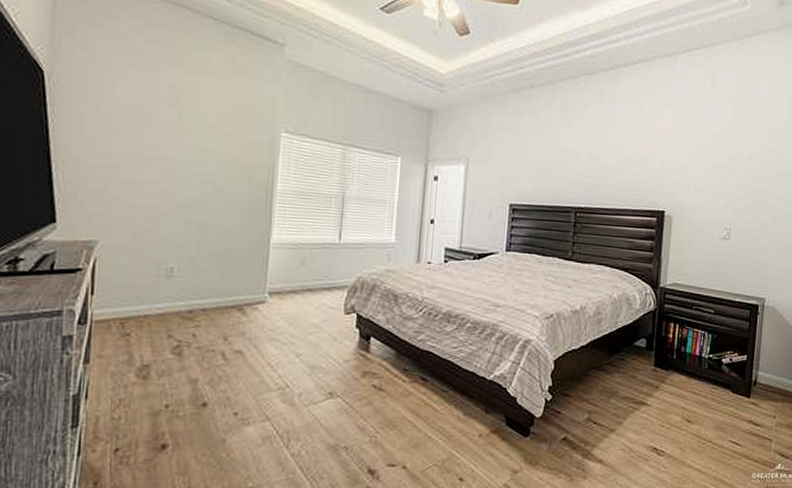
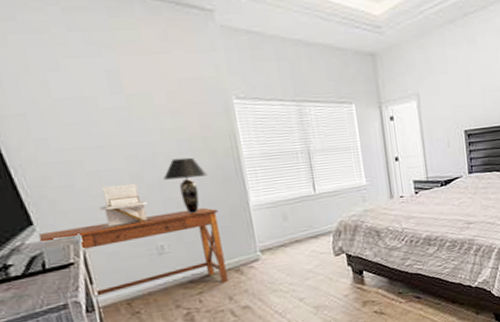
desk: none [56,232,237,321] -> present [38,207,229,297]
letter holder: none [119,196,172,241] -> present [100,183,154,229]
table lamp: none [193,181,237,241] -> present [163,157,208,215]

